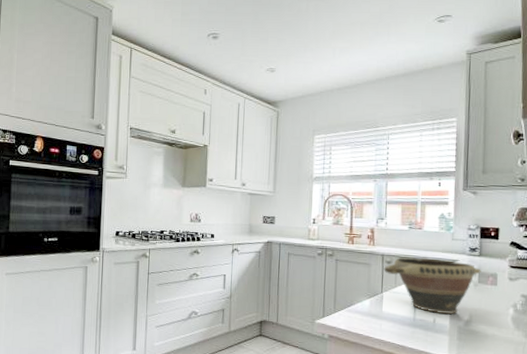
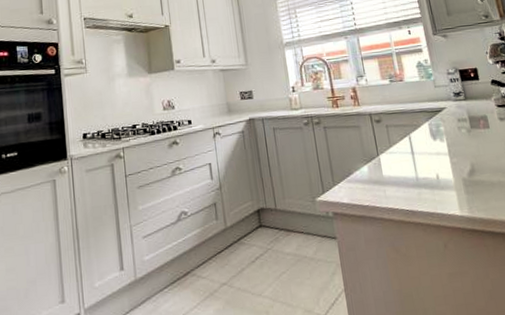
bowl: present [384,257,481,314] -> none [374,109,471,168]

